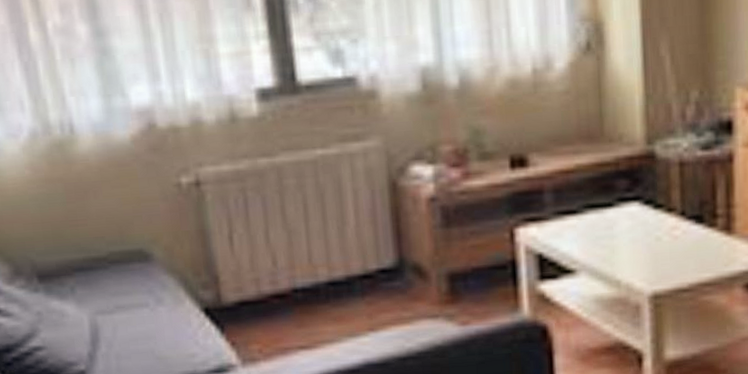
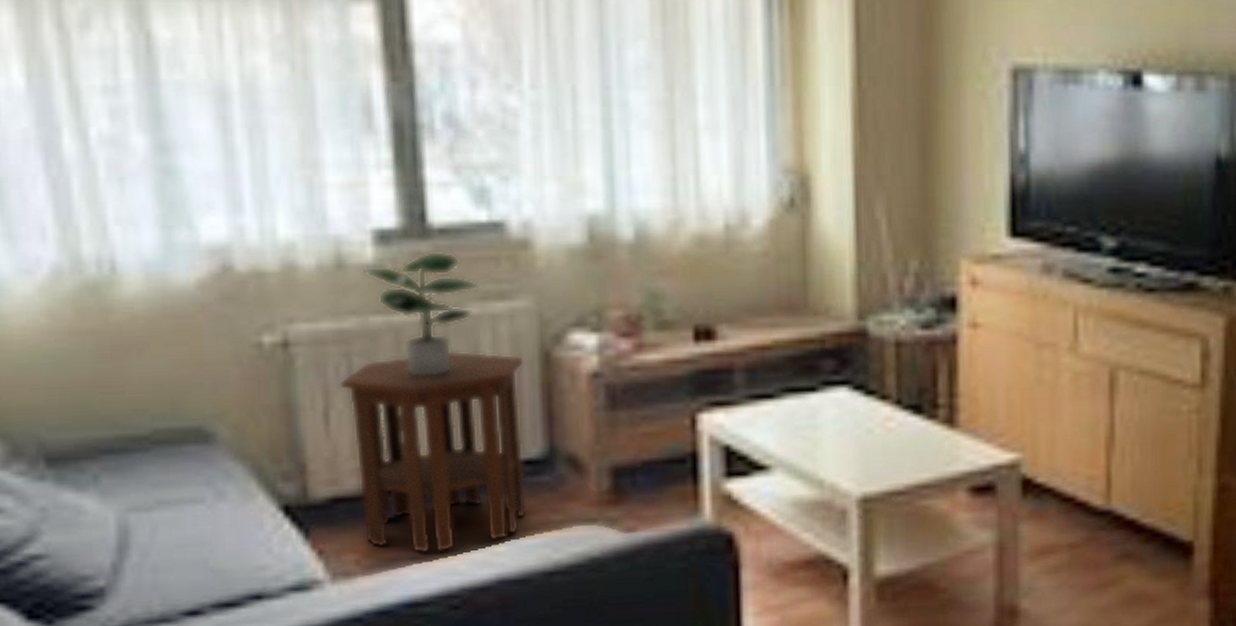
side table: none [238,183,385,344] -> present [338,349,528,554]
potted plant: none [250,103,340,205] -> present [362,251,480,377]

